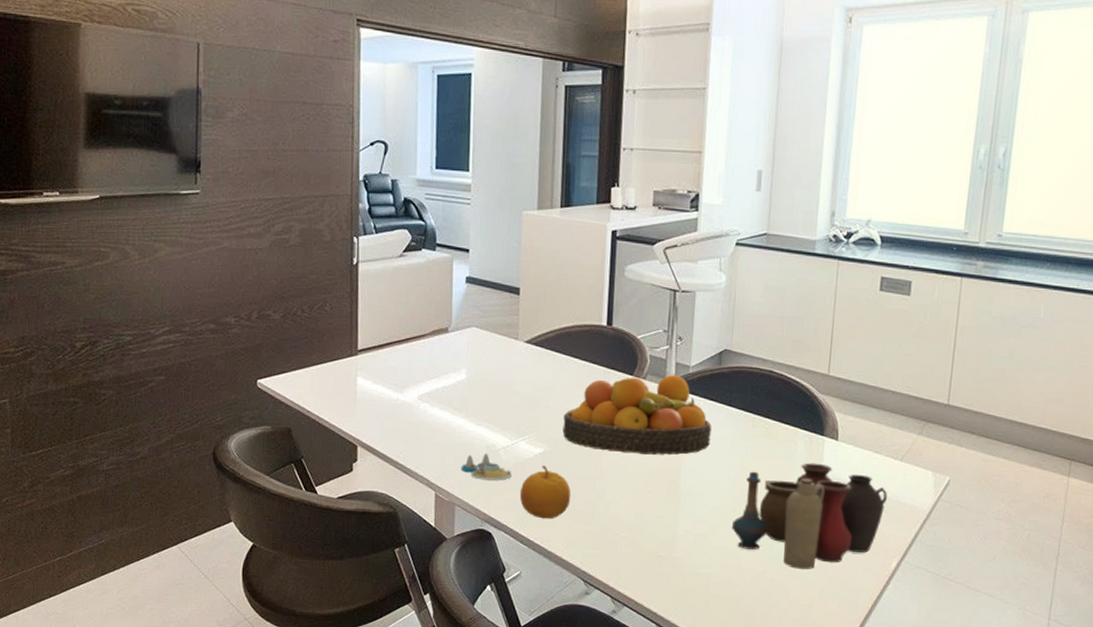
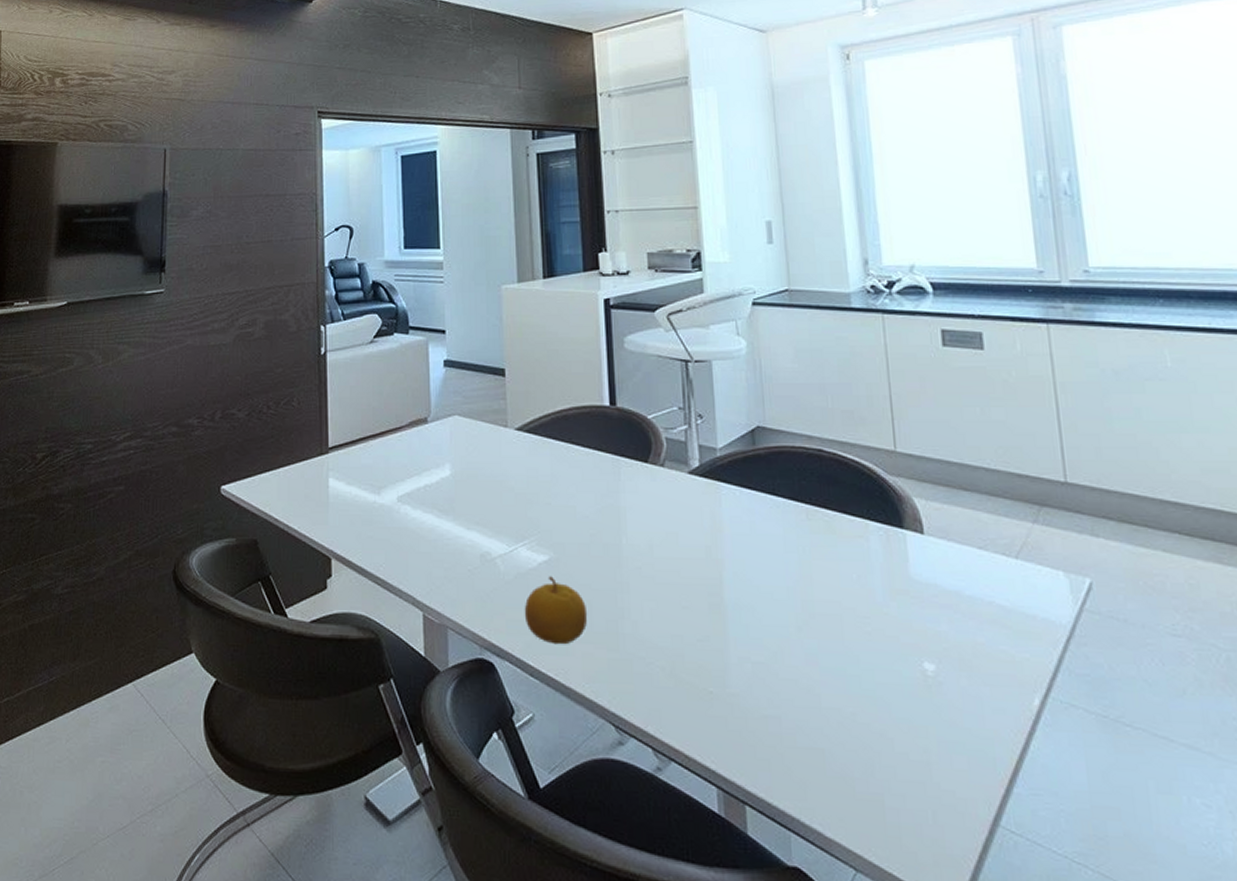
salt and pepper shaker set: present [461,452,512,481] -> none [452,562,513,597]
fruit bowl: present [562,375,712,455] -> none [569,460,756,560]
vase: present [731,462,888,570] -> none [799,564,1008,711]

